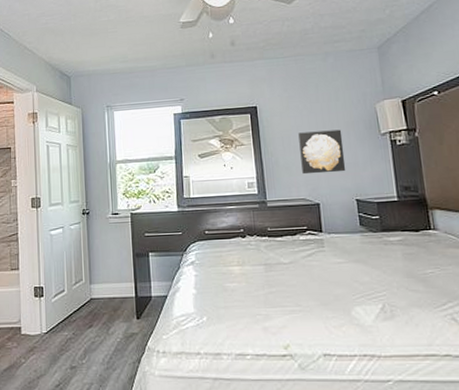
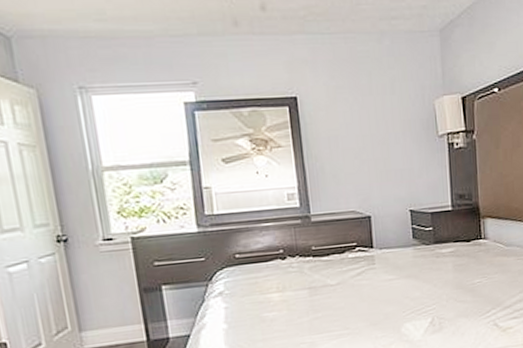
wall art: present [298,129,346,175] -> none [348,129,400,183]

